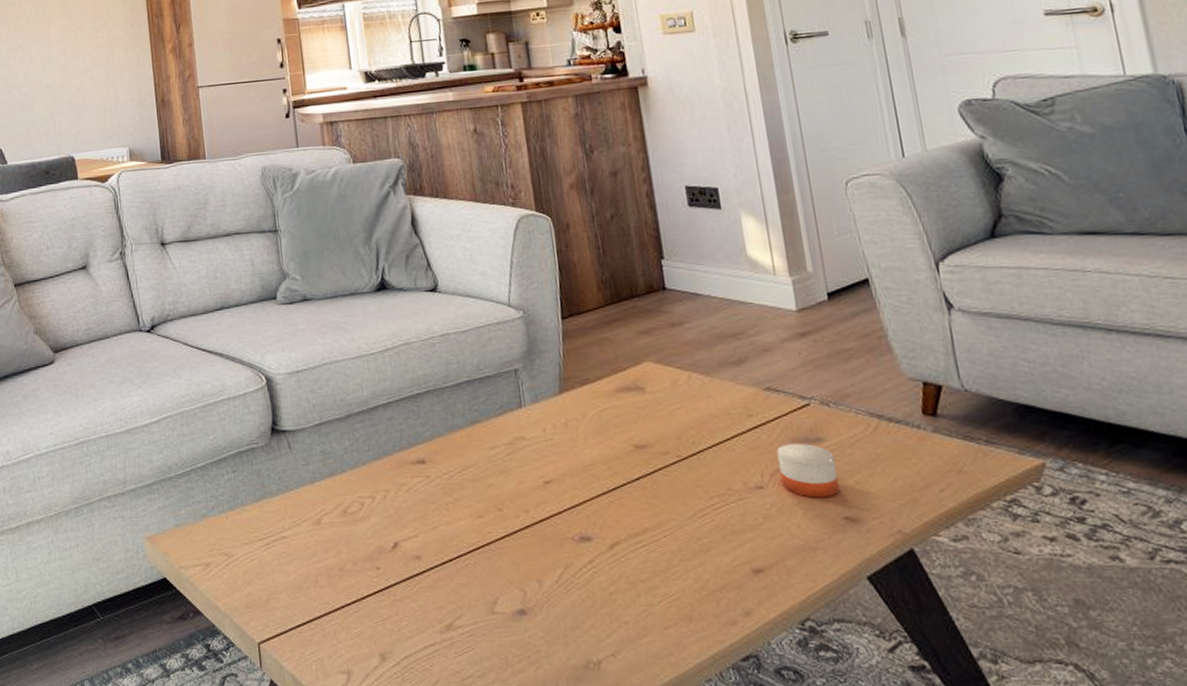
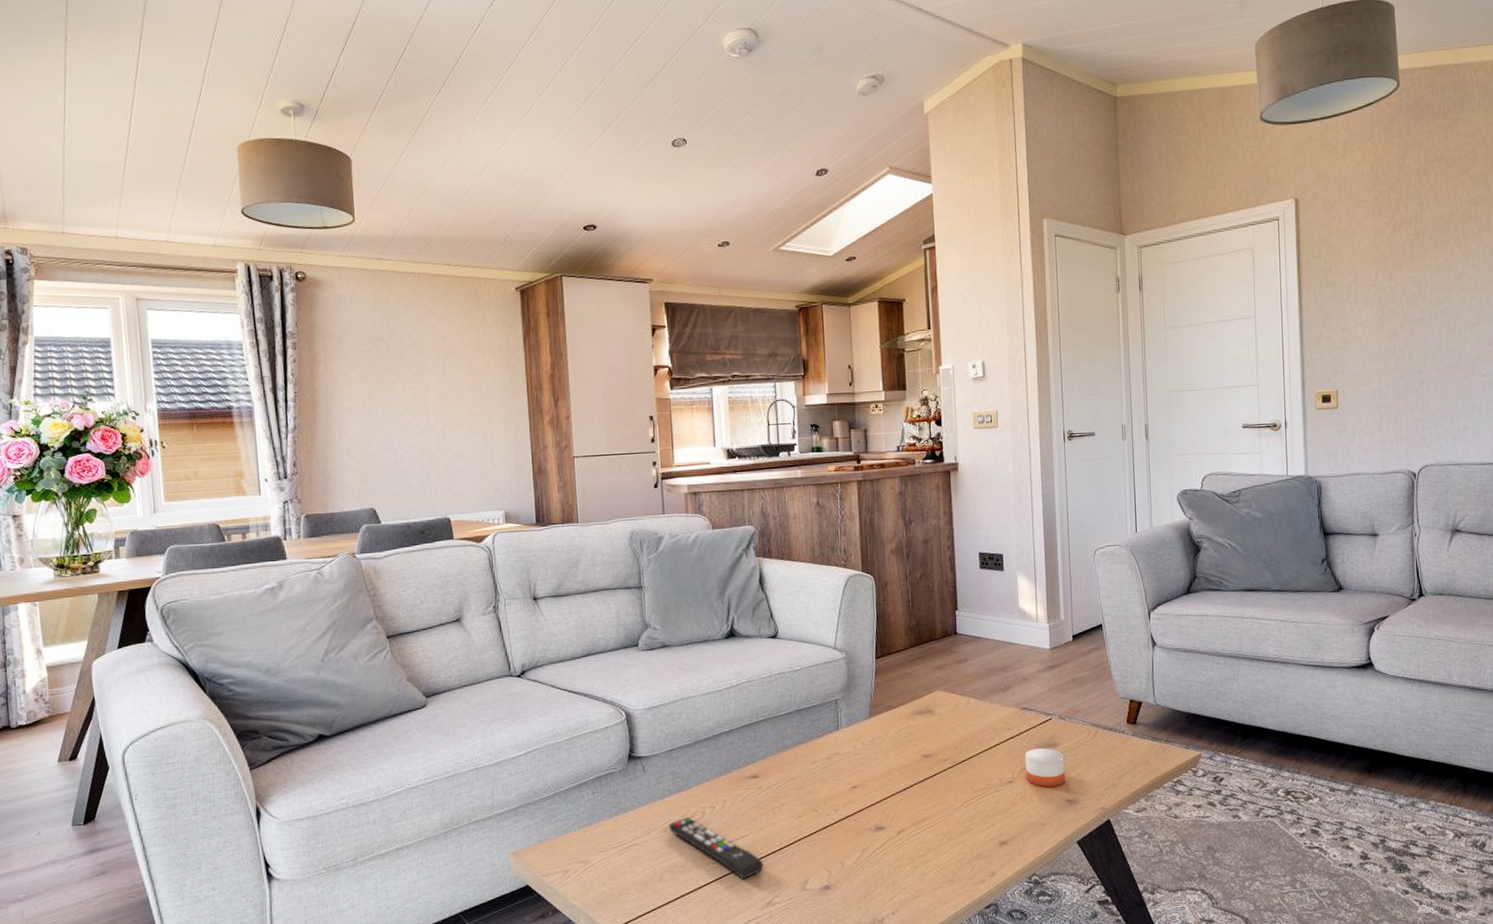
remote control: none [322,507,440,592] -> present [669,817,764,879]

